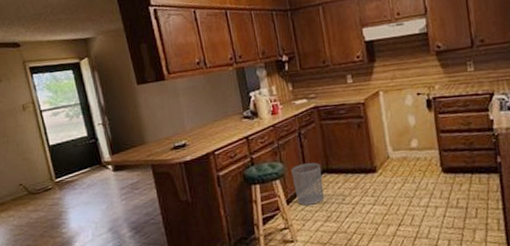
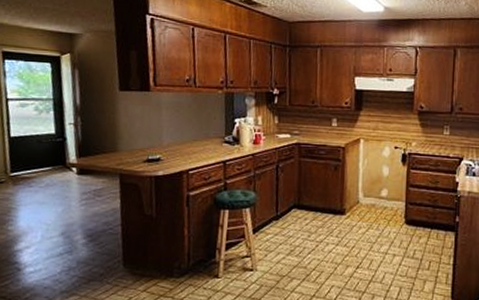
waste bin: present [291,162,324,206] -> none [262,195,292,237]

